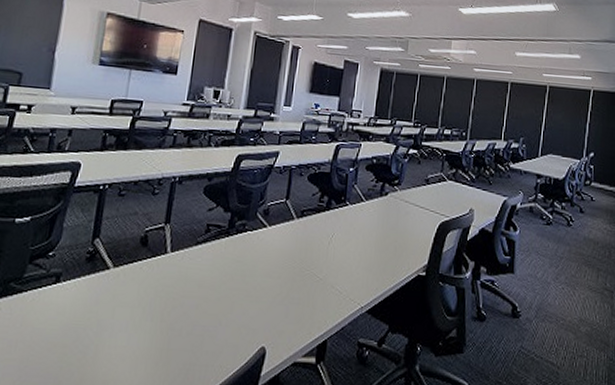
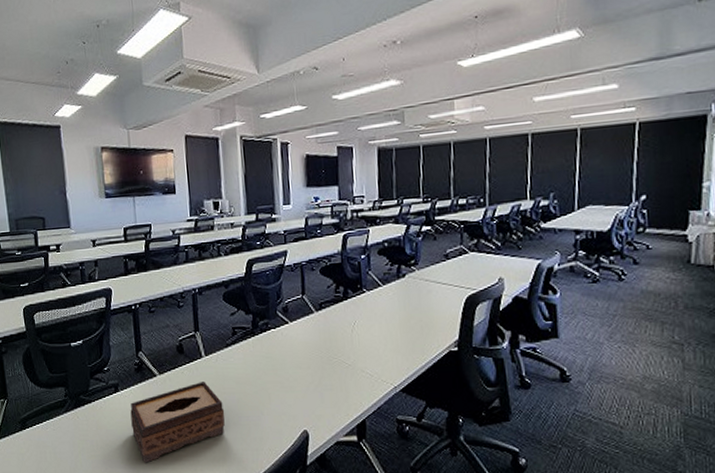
tissue box: none [64,281,180,373] -> present [130,382,225,463]

